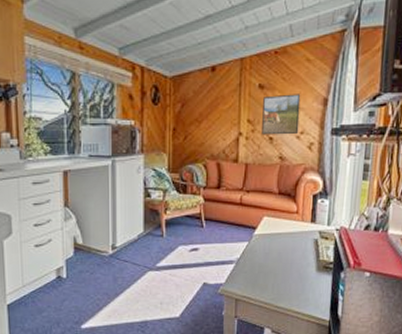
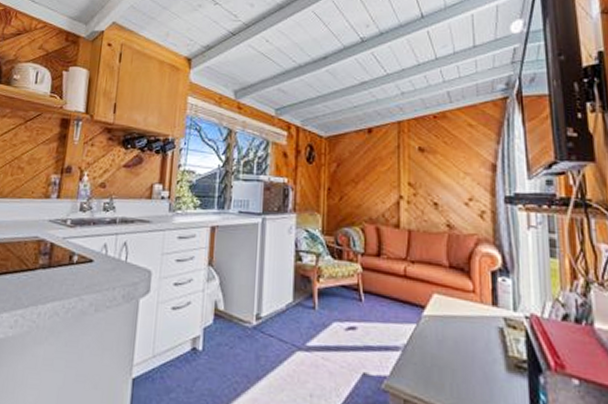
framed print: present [262,94,301,135] -> none [424,158,467,201]

